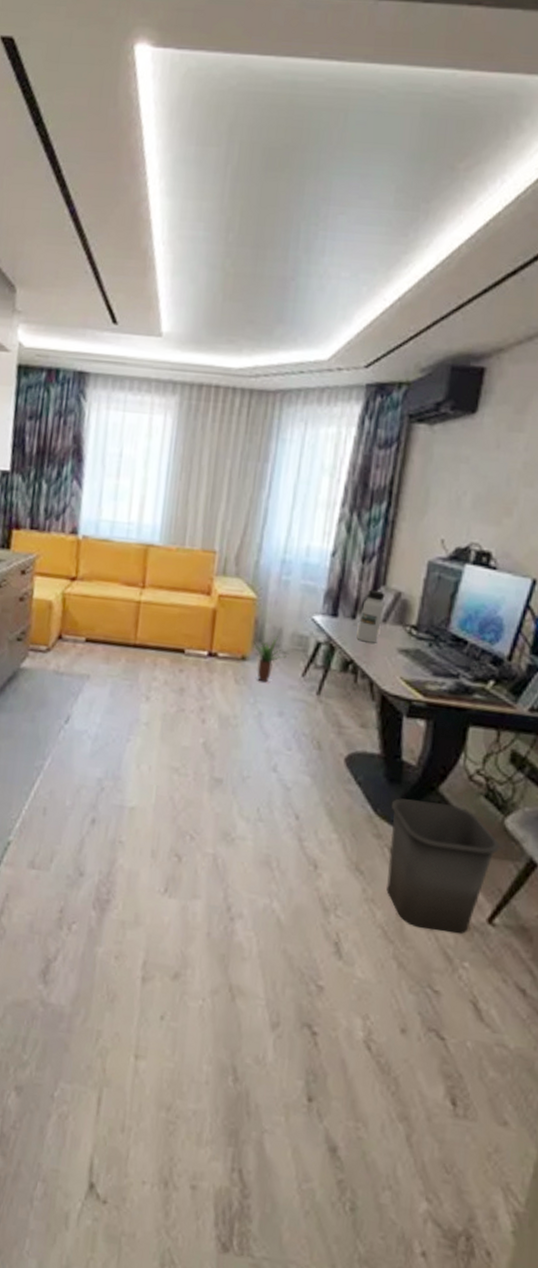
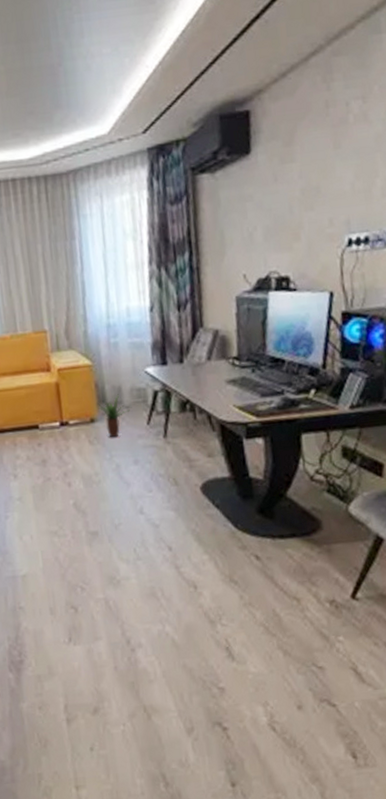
water bottle: present [356,589,385,643] -> none [187,333,207,382]
waste bin: present [386,798,501,934] -> none [249,505,349,618]

